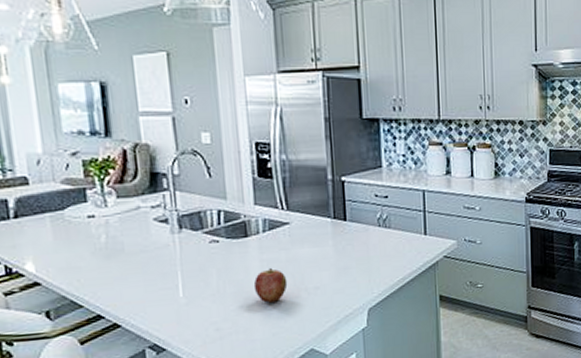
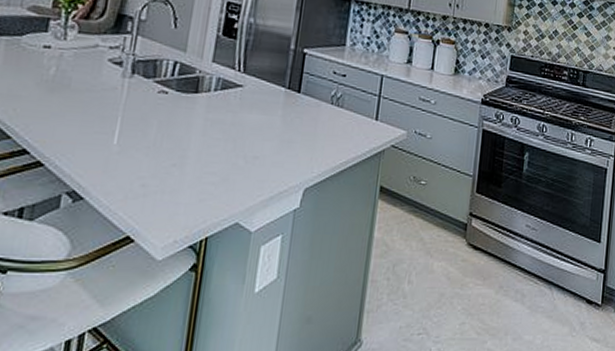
apple: present [253,267,288,303] -> none [191,128,228,166]

